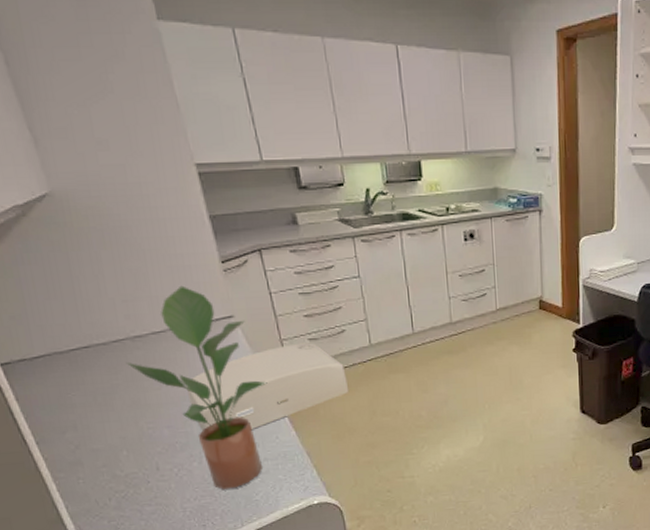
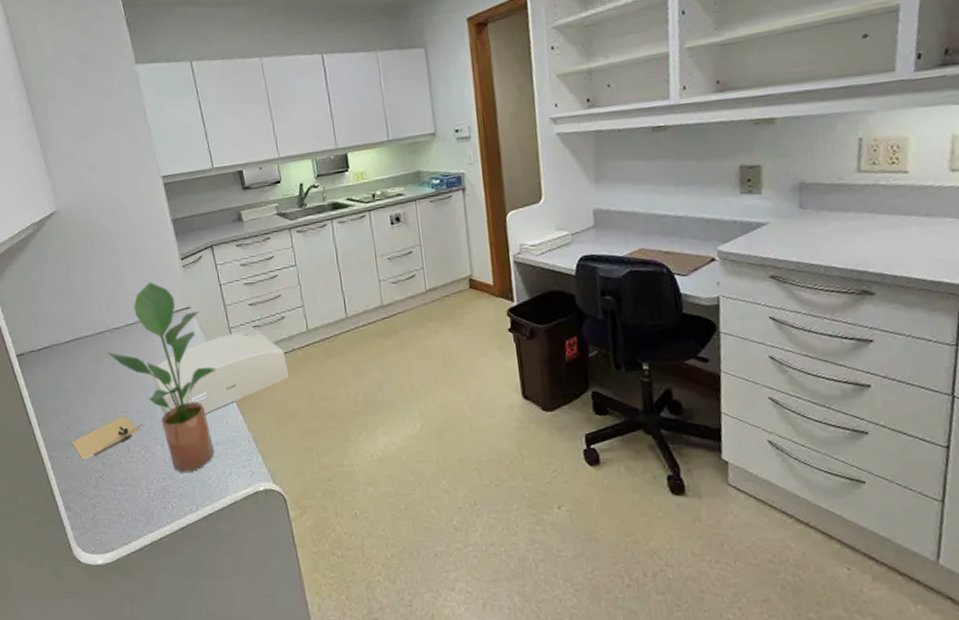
clipboard: none [83,432,174,481] -> present [72,416,142,460]

